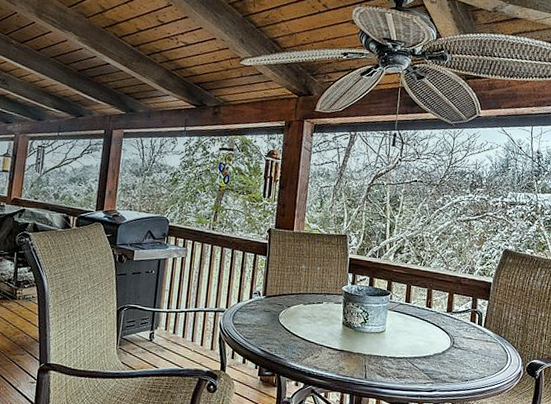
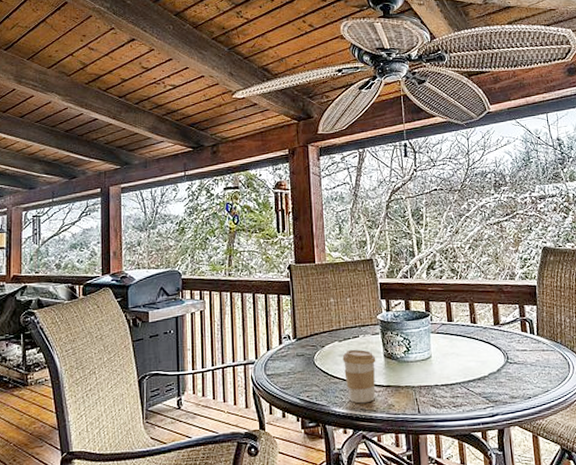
coffee cup: none [304,313,335,362] -> present [342,349,376,404]

